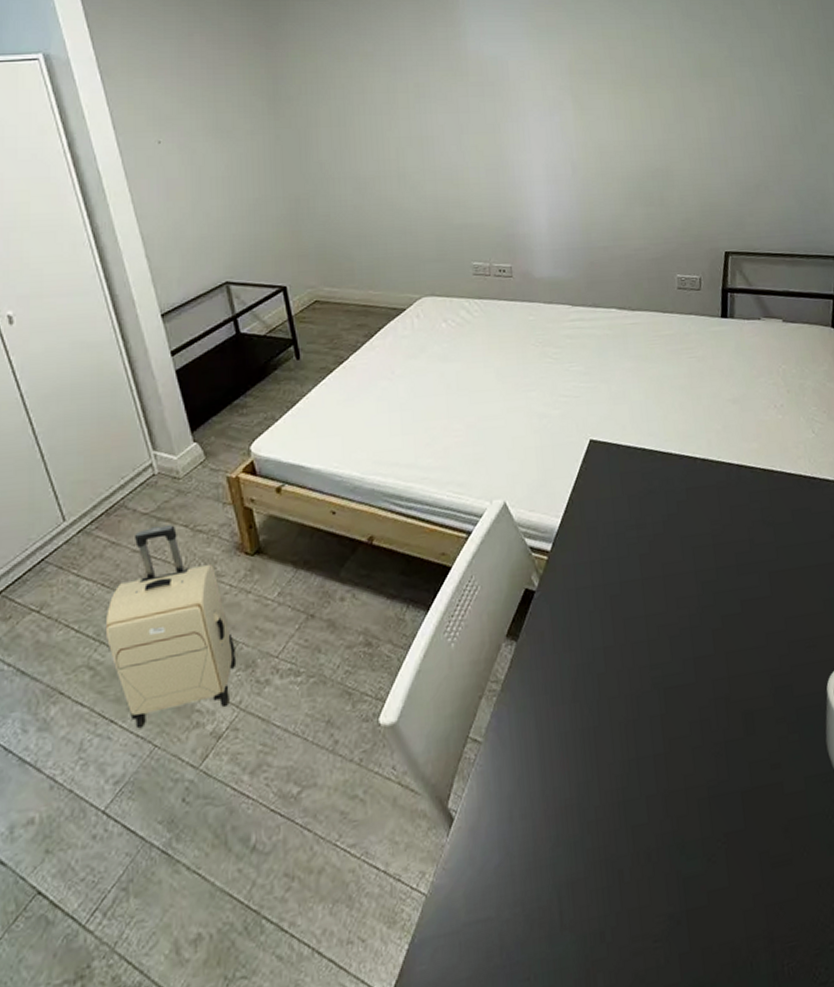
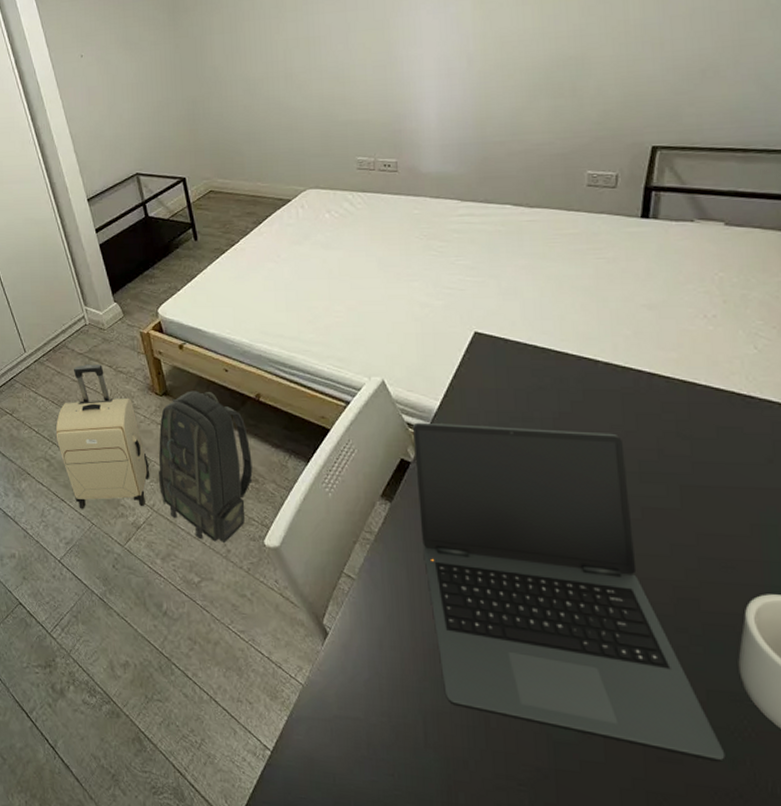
backpack: none [247,542,366,736] -> present [158,391,253,544]
laptop: none [535,529,824,868] -> present [412,422,725,761]

